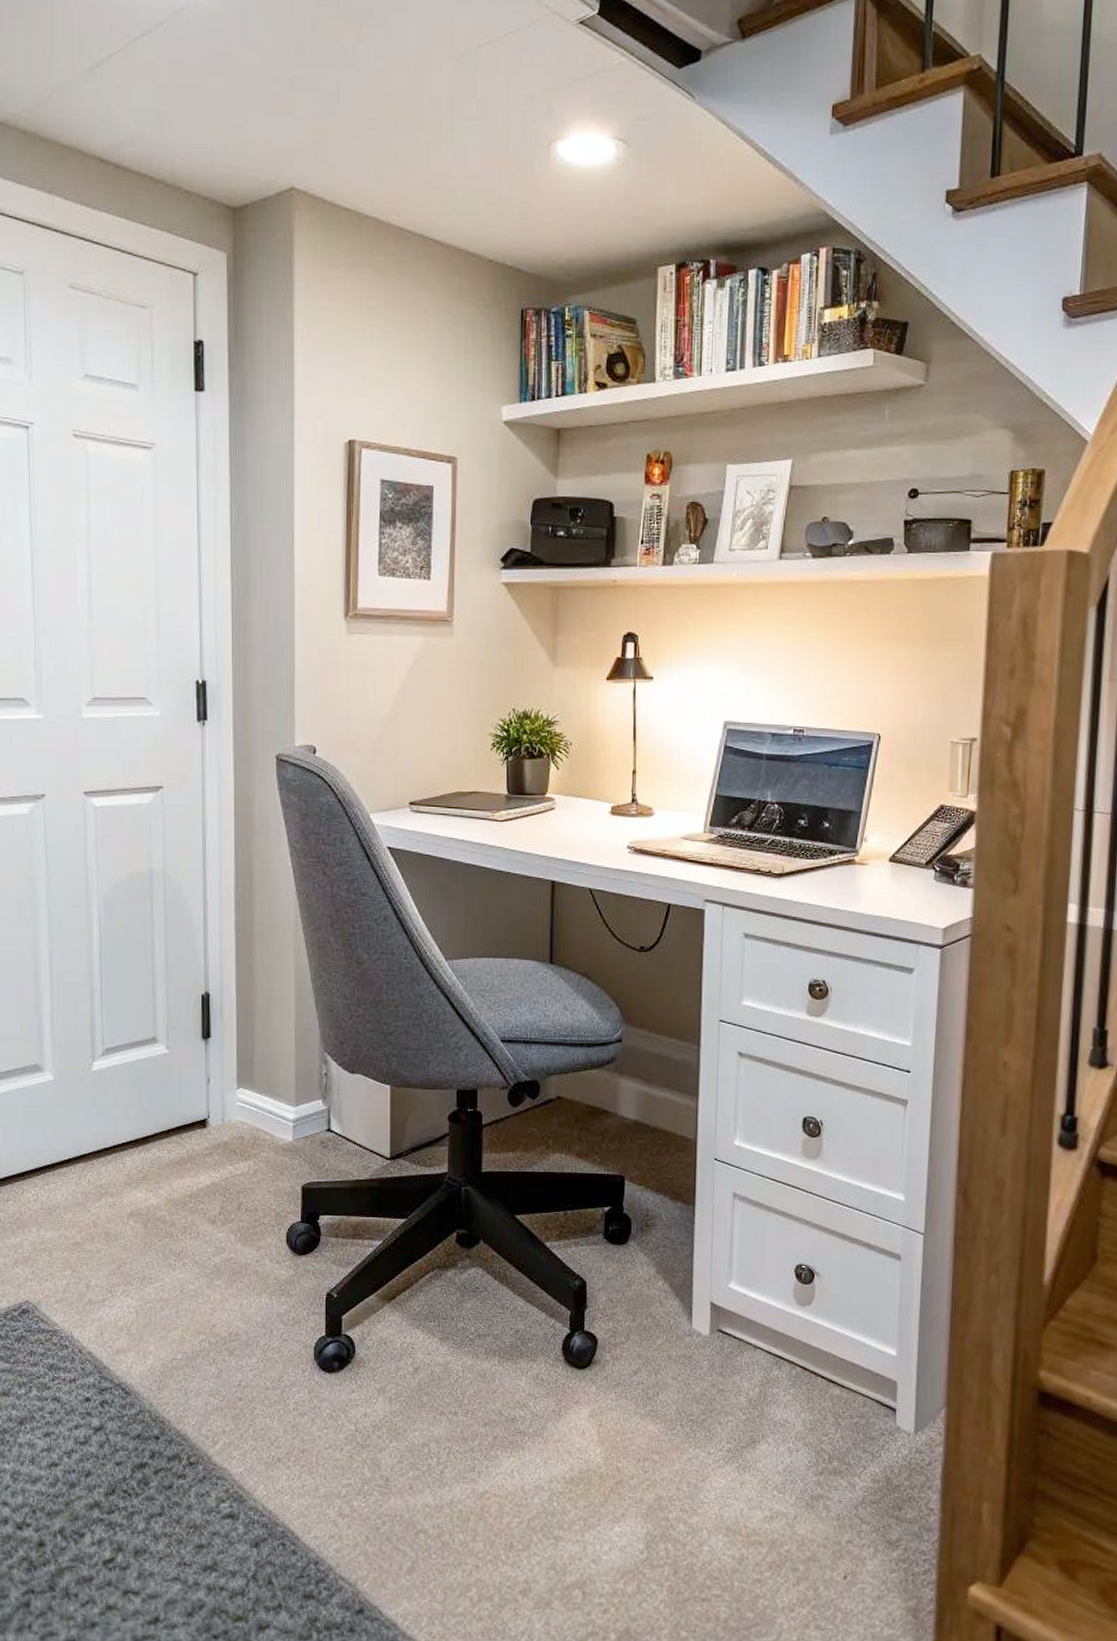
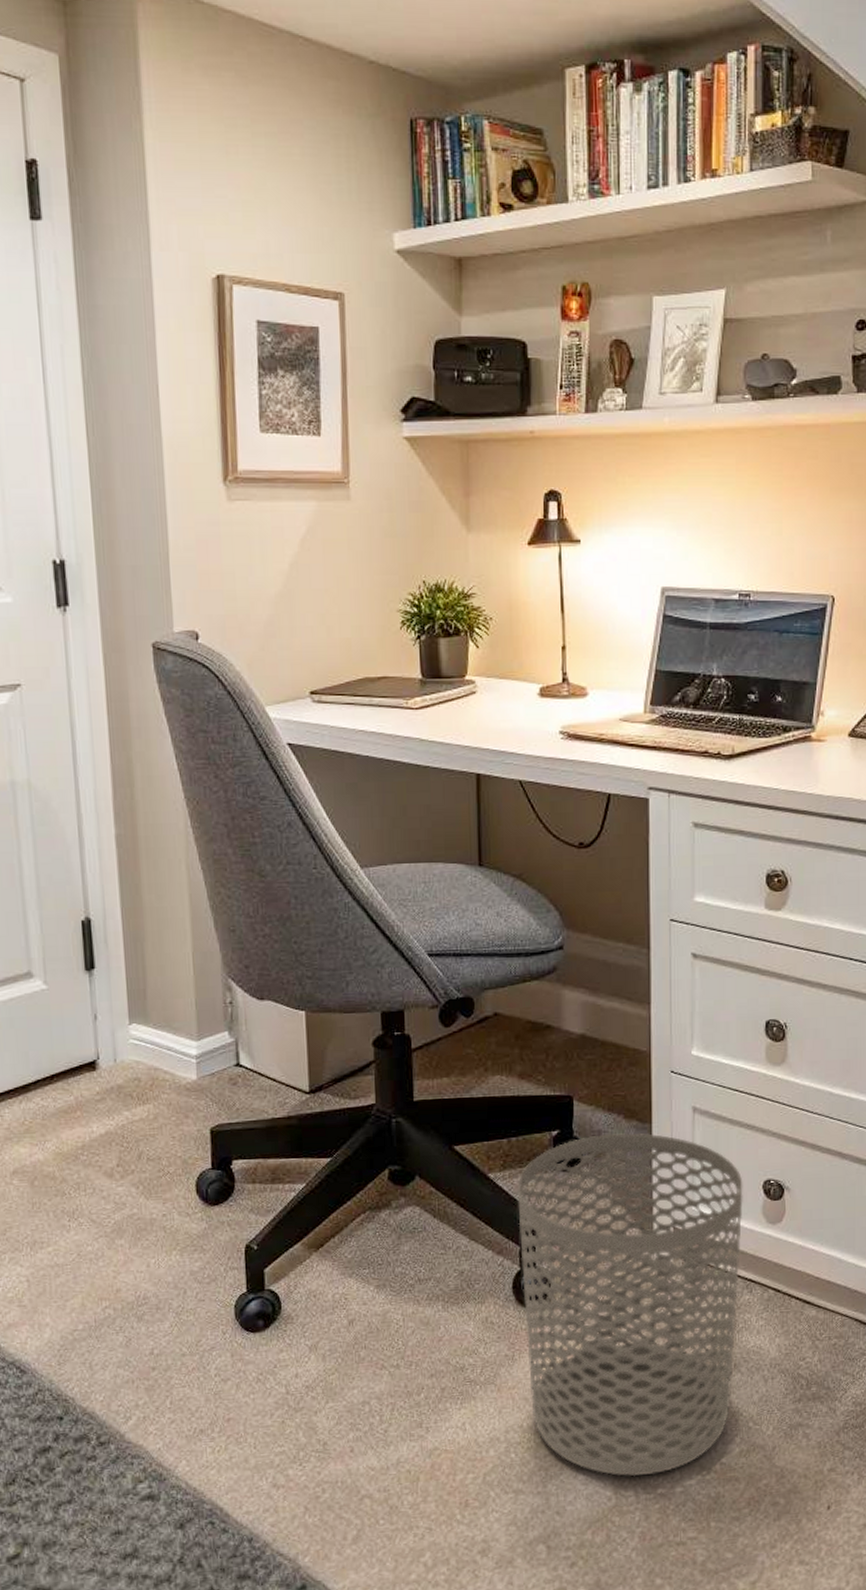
waste bin: none [570,1213,777,1533] -> present [517,1132,743,1477]

